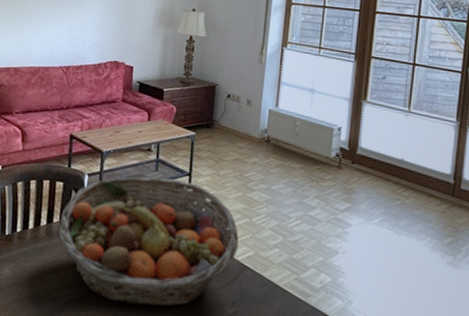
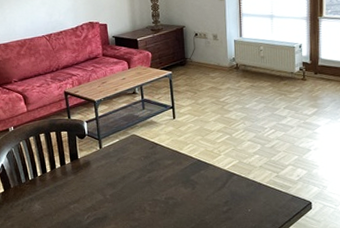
fruit basket: present [58,176,240,307] -> none [71,113,224,217]

